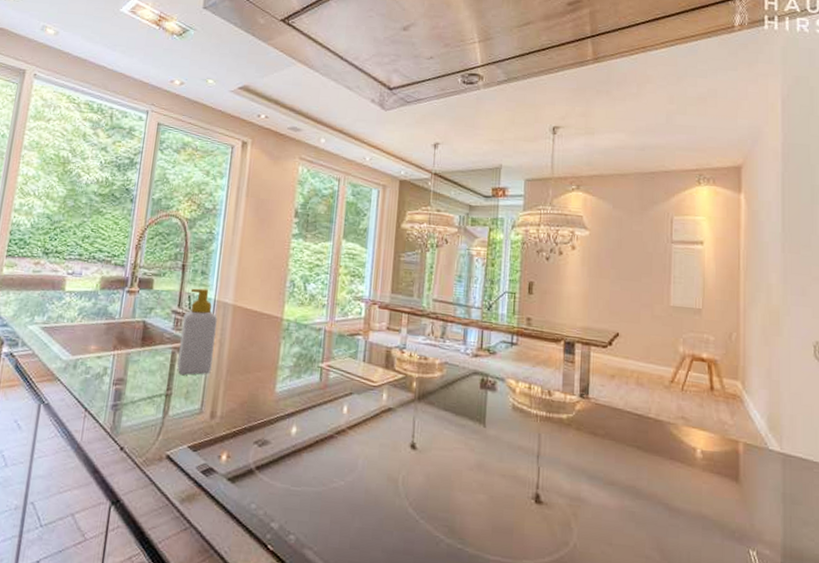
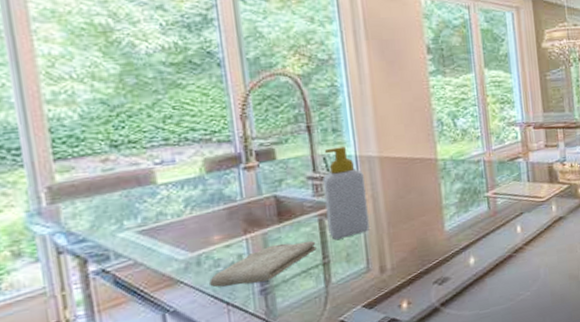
washcloth: none [78,365,165,398] -> present [209,240,317,288]

